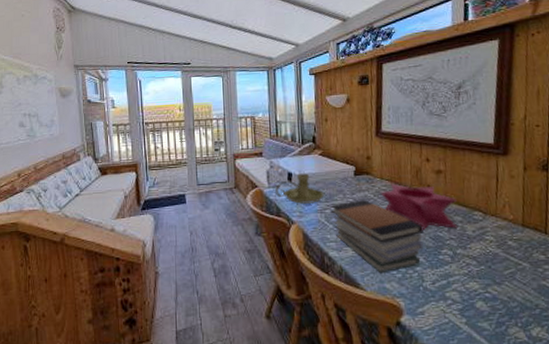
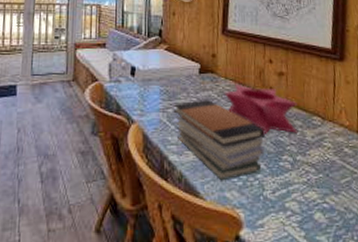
candle holder: present [275,173,324,204] -> none [117,68,167,101]

